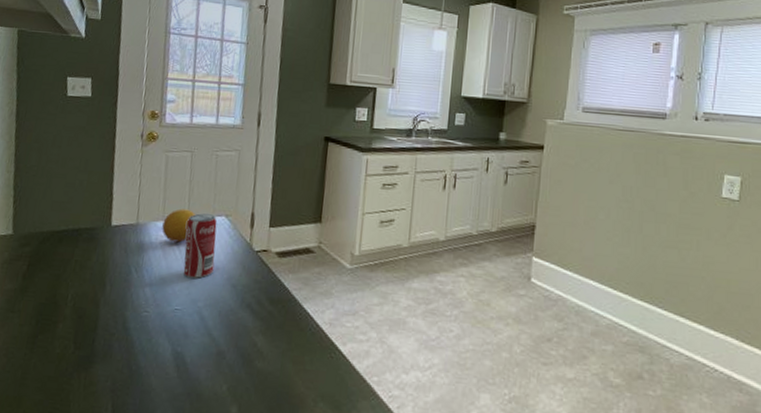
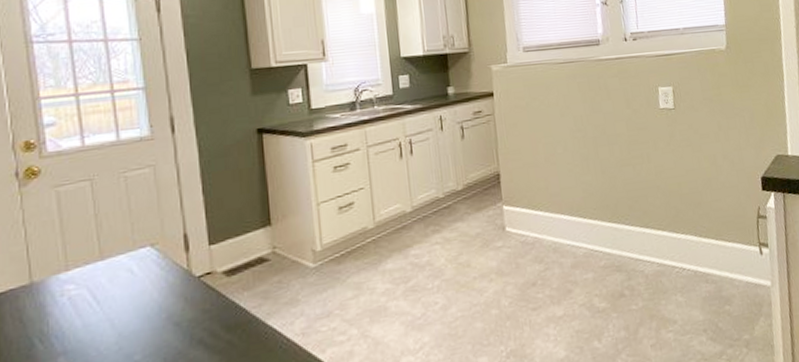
fruit: present [162,208,195,243] -> none [67,249,110,294]
beverage can: present [183,213,217,278] -> none [101,248,147,331]

